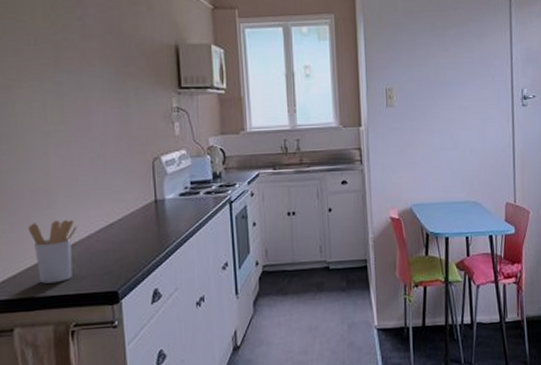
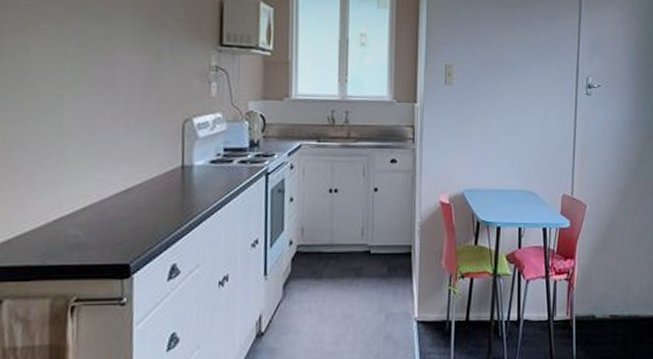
utensil holder: present [28,220,77,284] -> none [31,181,89,251]

